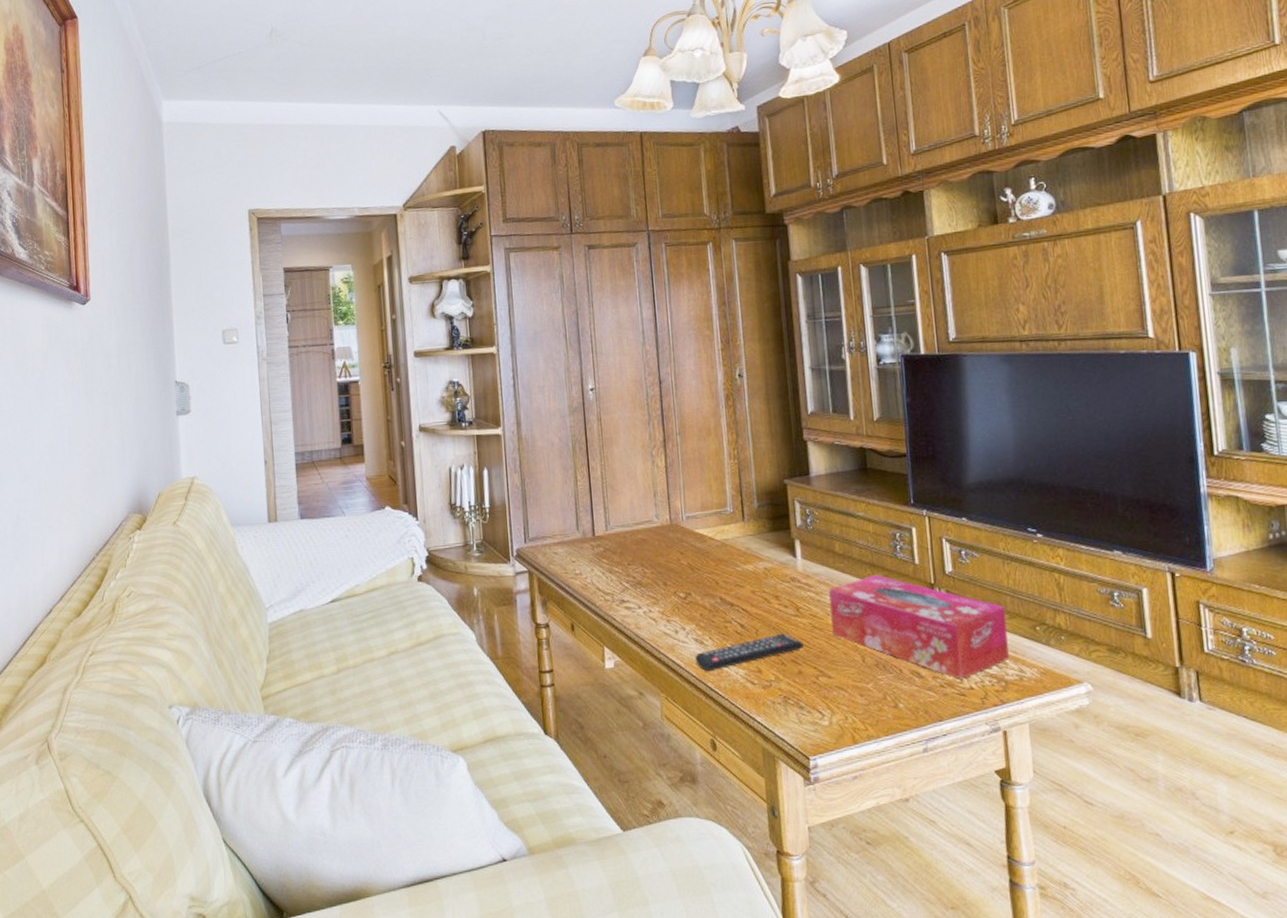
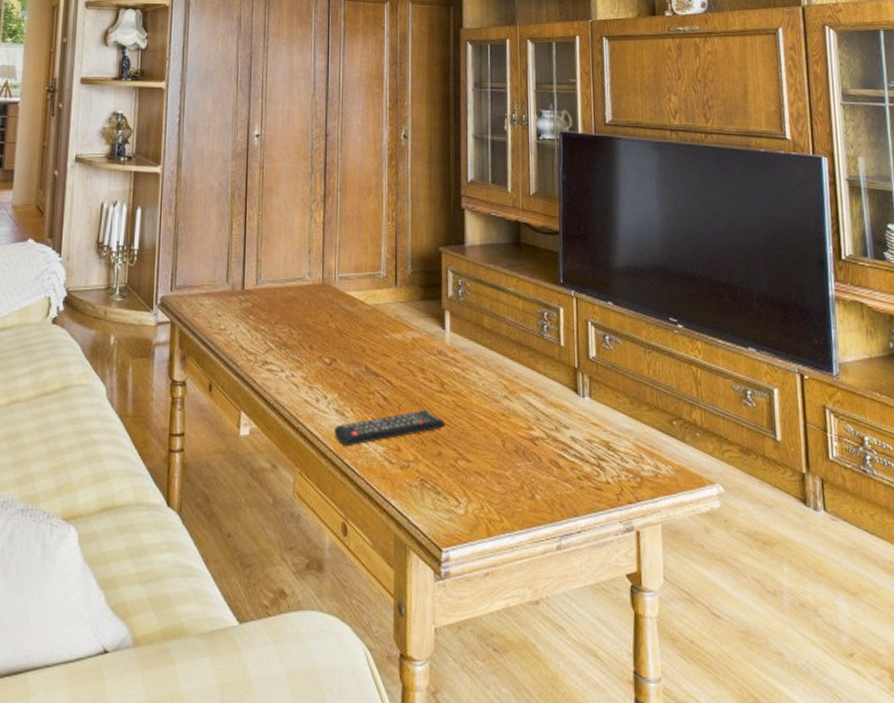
tissue box: present [829,575,1009,679] -> none [475,354,646,472]

